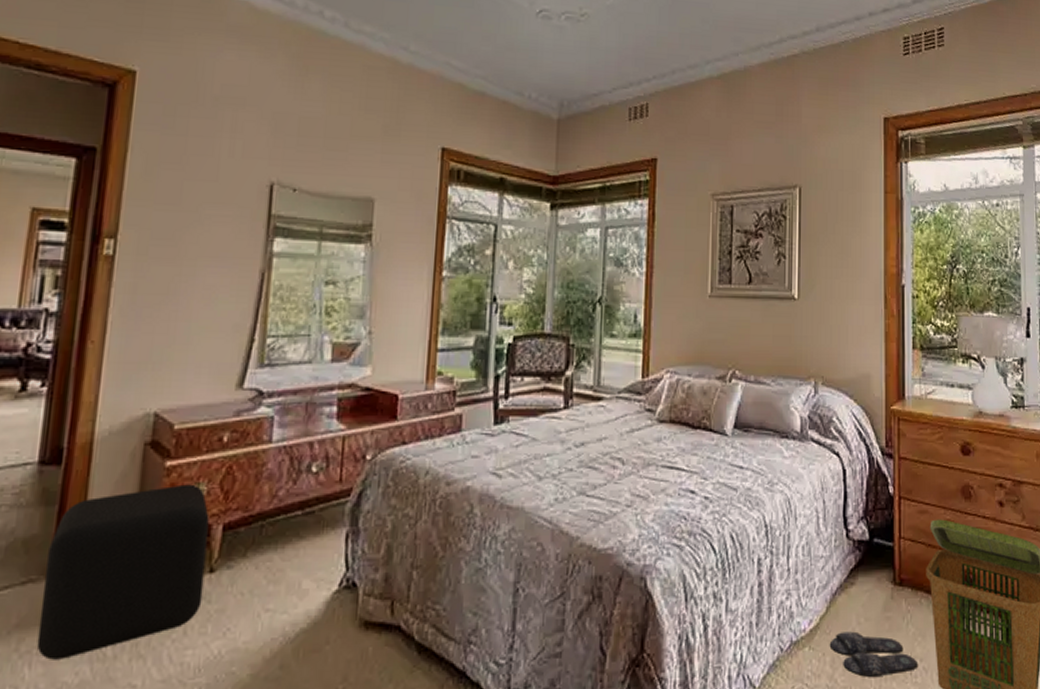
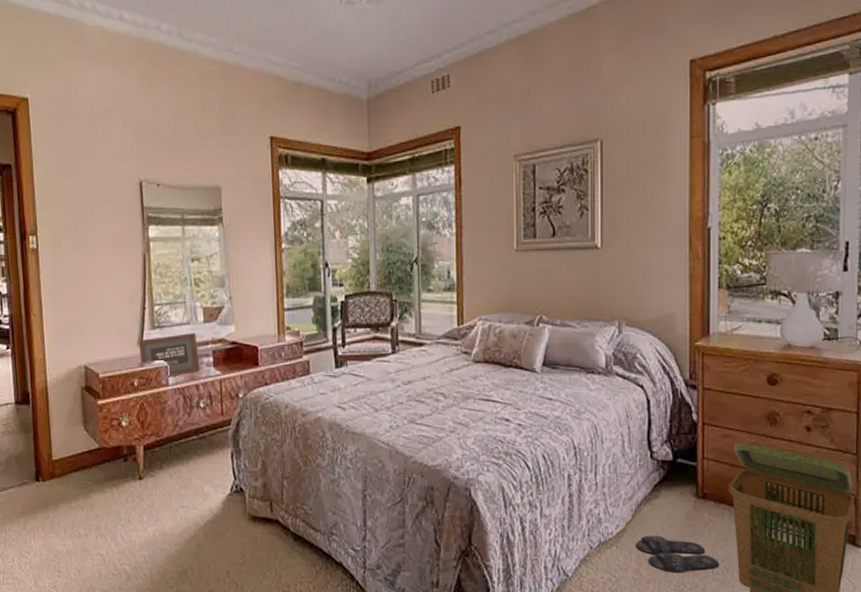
cube: present [36,484,210,660] -> none [32,417,137,536]
picture frame: none [236,375,319,432] -> present [138,333,200,378]

